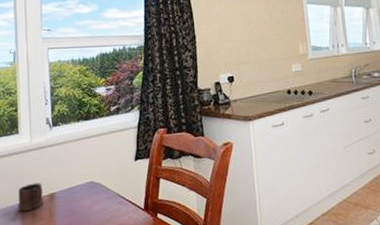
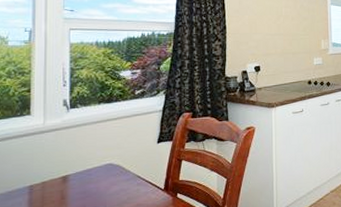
mug: present [18,183,43,212] -> none [25,165,55,195]

